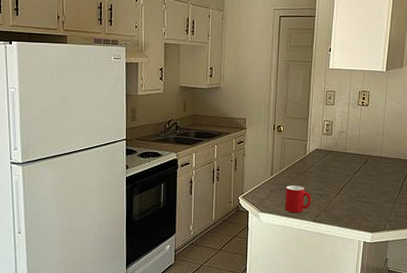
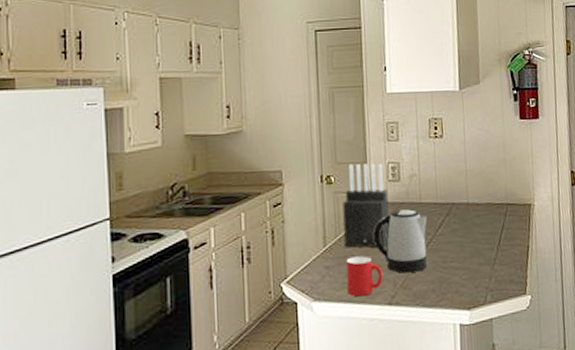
knife block: none [285,118,322,181] -> present [342,163,389,248]
kettle: none [308,156,349,201] -> present [374,209,427,273]

